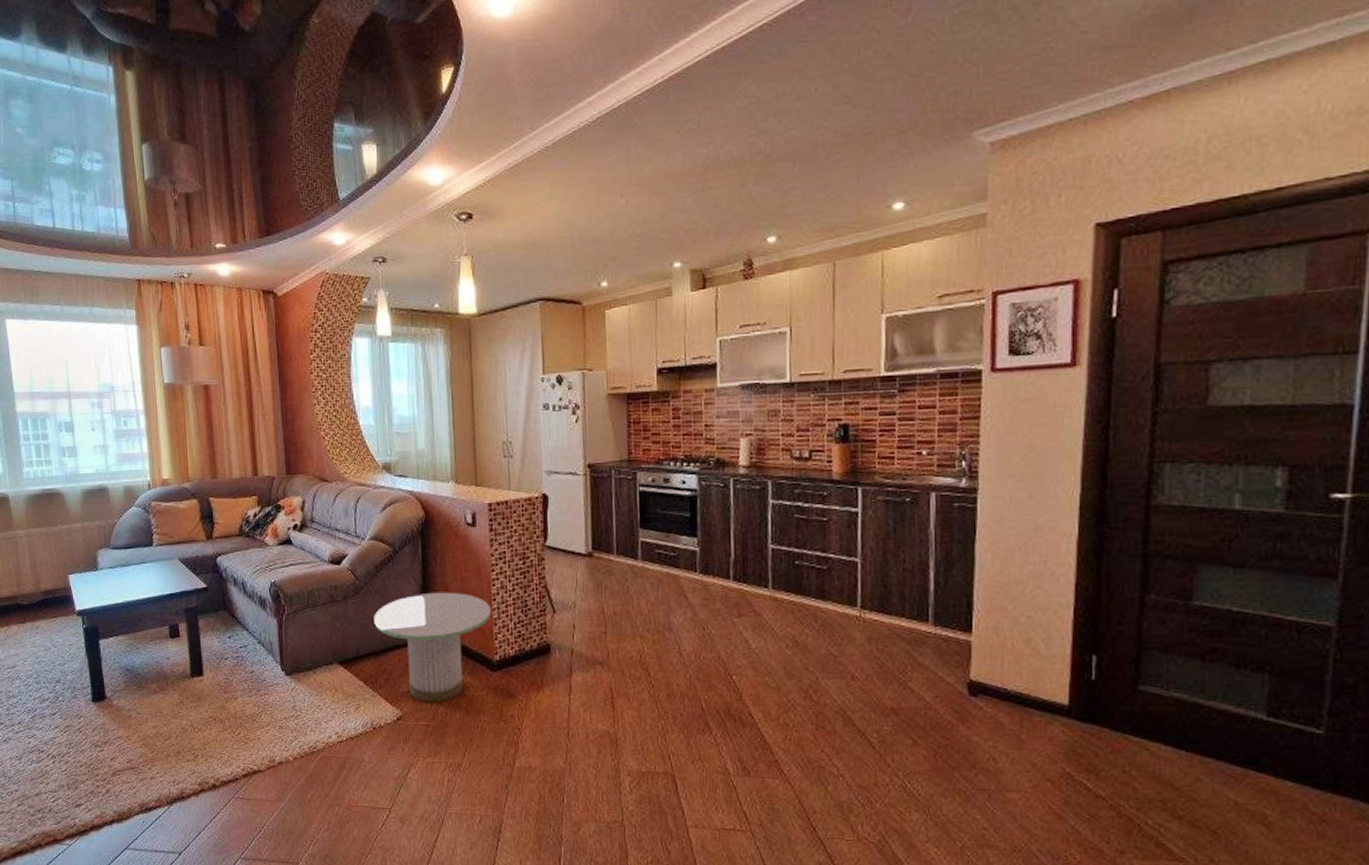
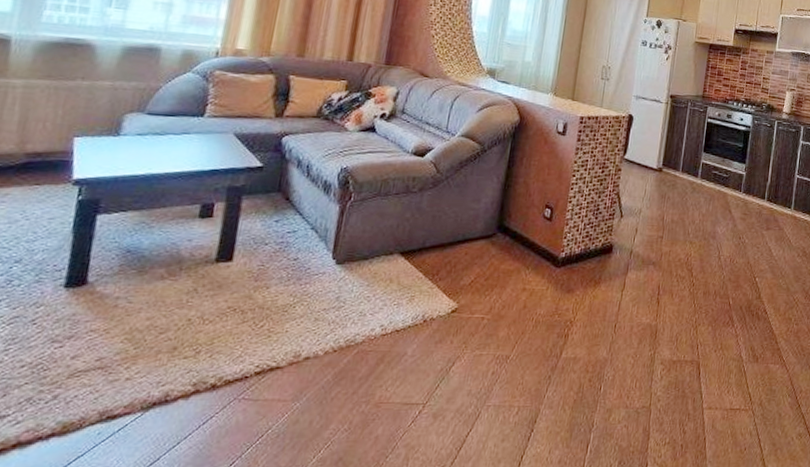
side table: present [374,592,491,703] -> none [447,190,566,296]

